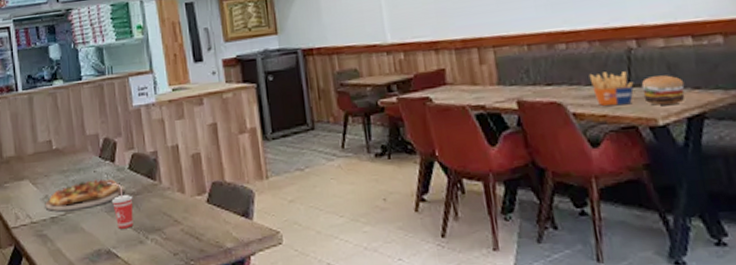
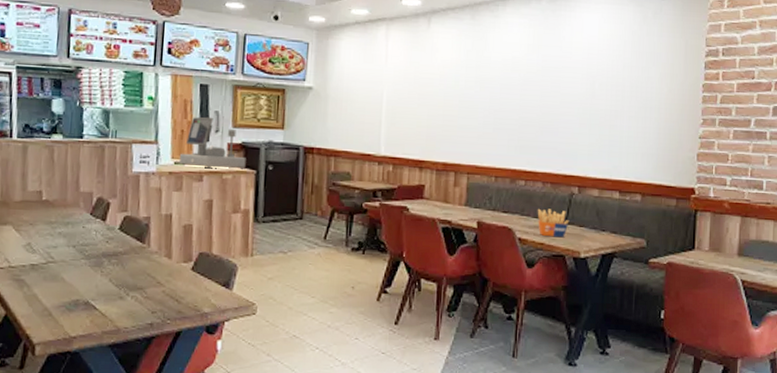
pizza: present [45,179,125,212] -> none [26,234,112,261]
beverage cup: present [106,182,134,229] -> none [94,239,119,284]
cash register: none [175,35,245,92] -> present [179,117,246,169]
hamburger: present [641,75,685,106] -> none [574,218,606,243]

